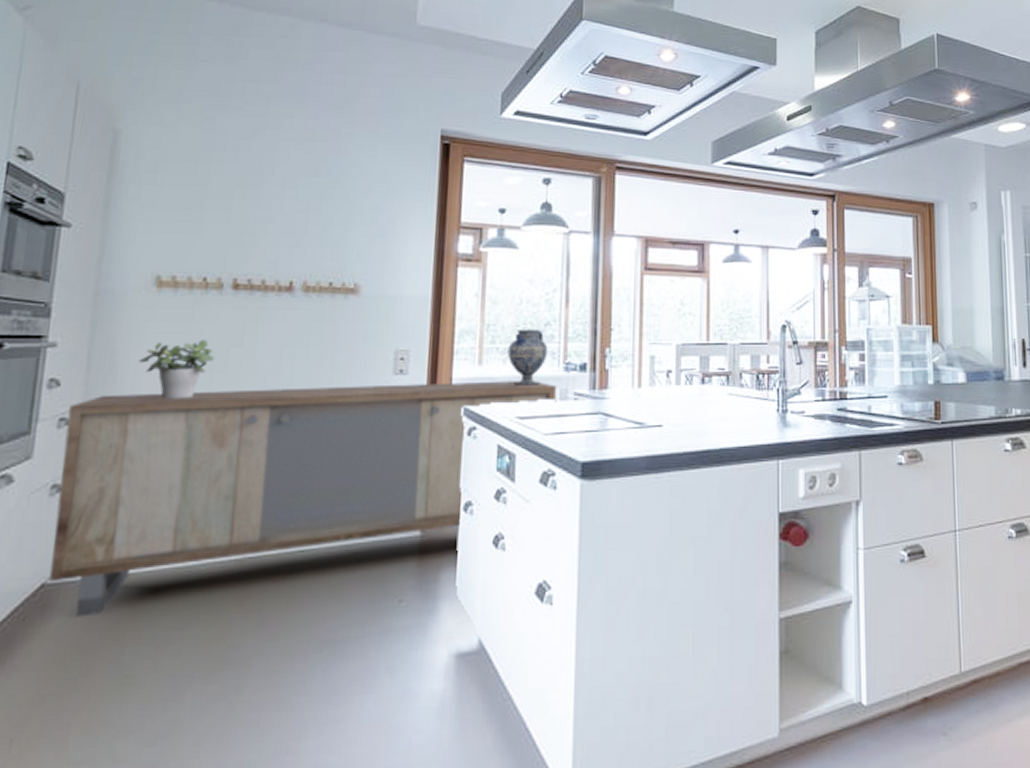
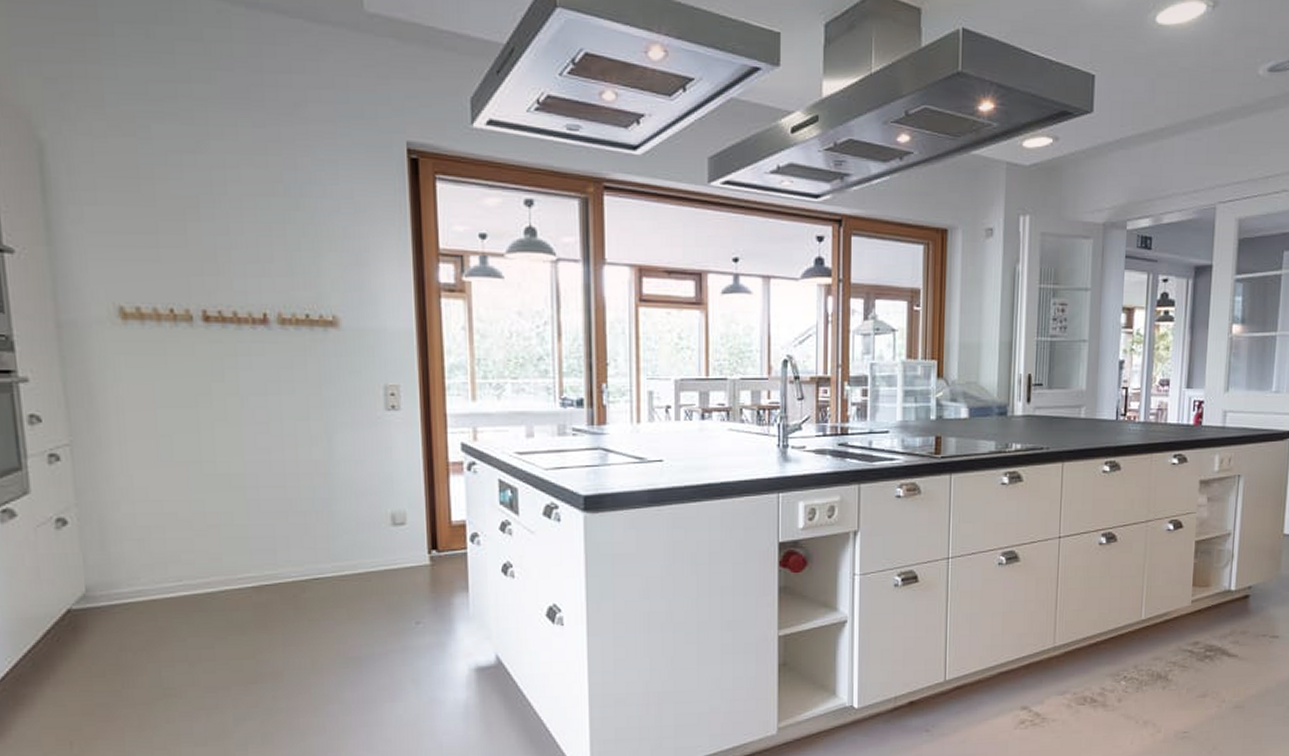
sideboard: present [49,381,557,617] -> none [56,416,555,639]
potted plant: present [138,339,215,399] -> none [118,374,198,435]
ceramic jug: present [507,329,548,387] -> none [501,363,543,423]

